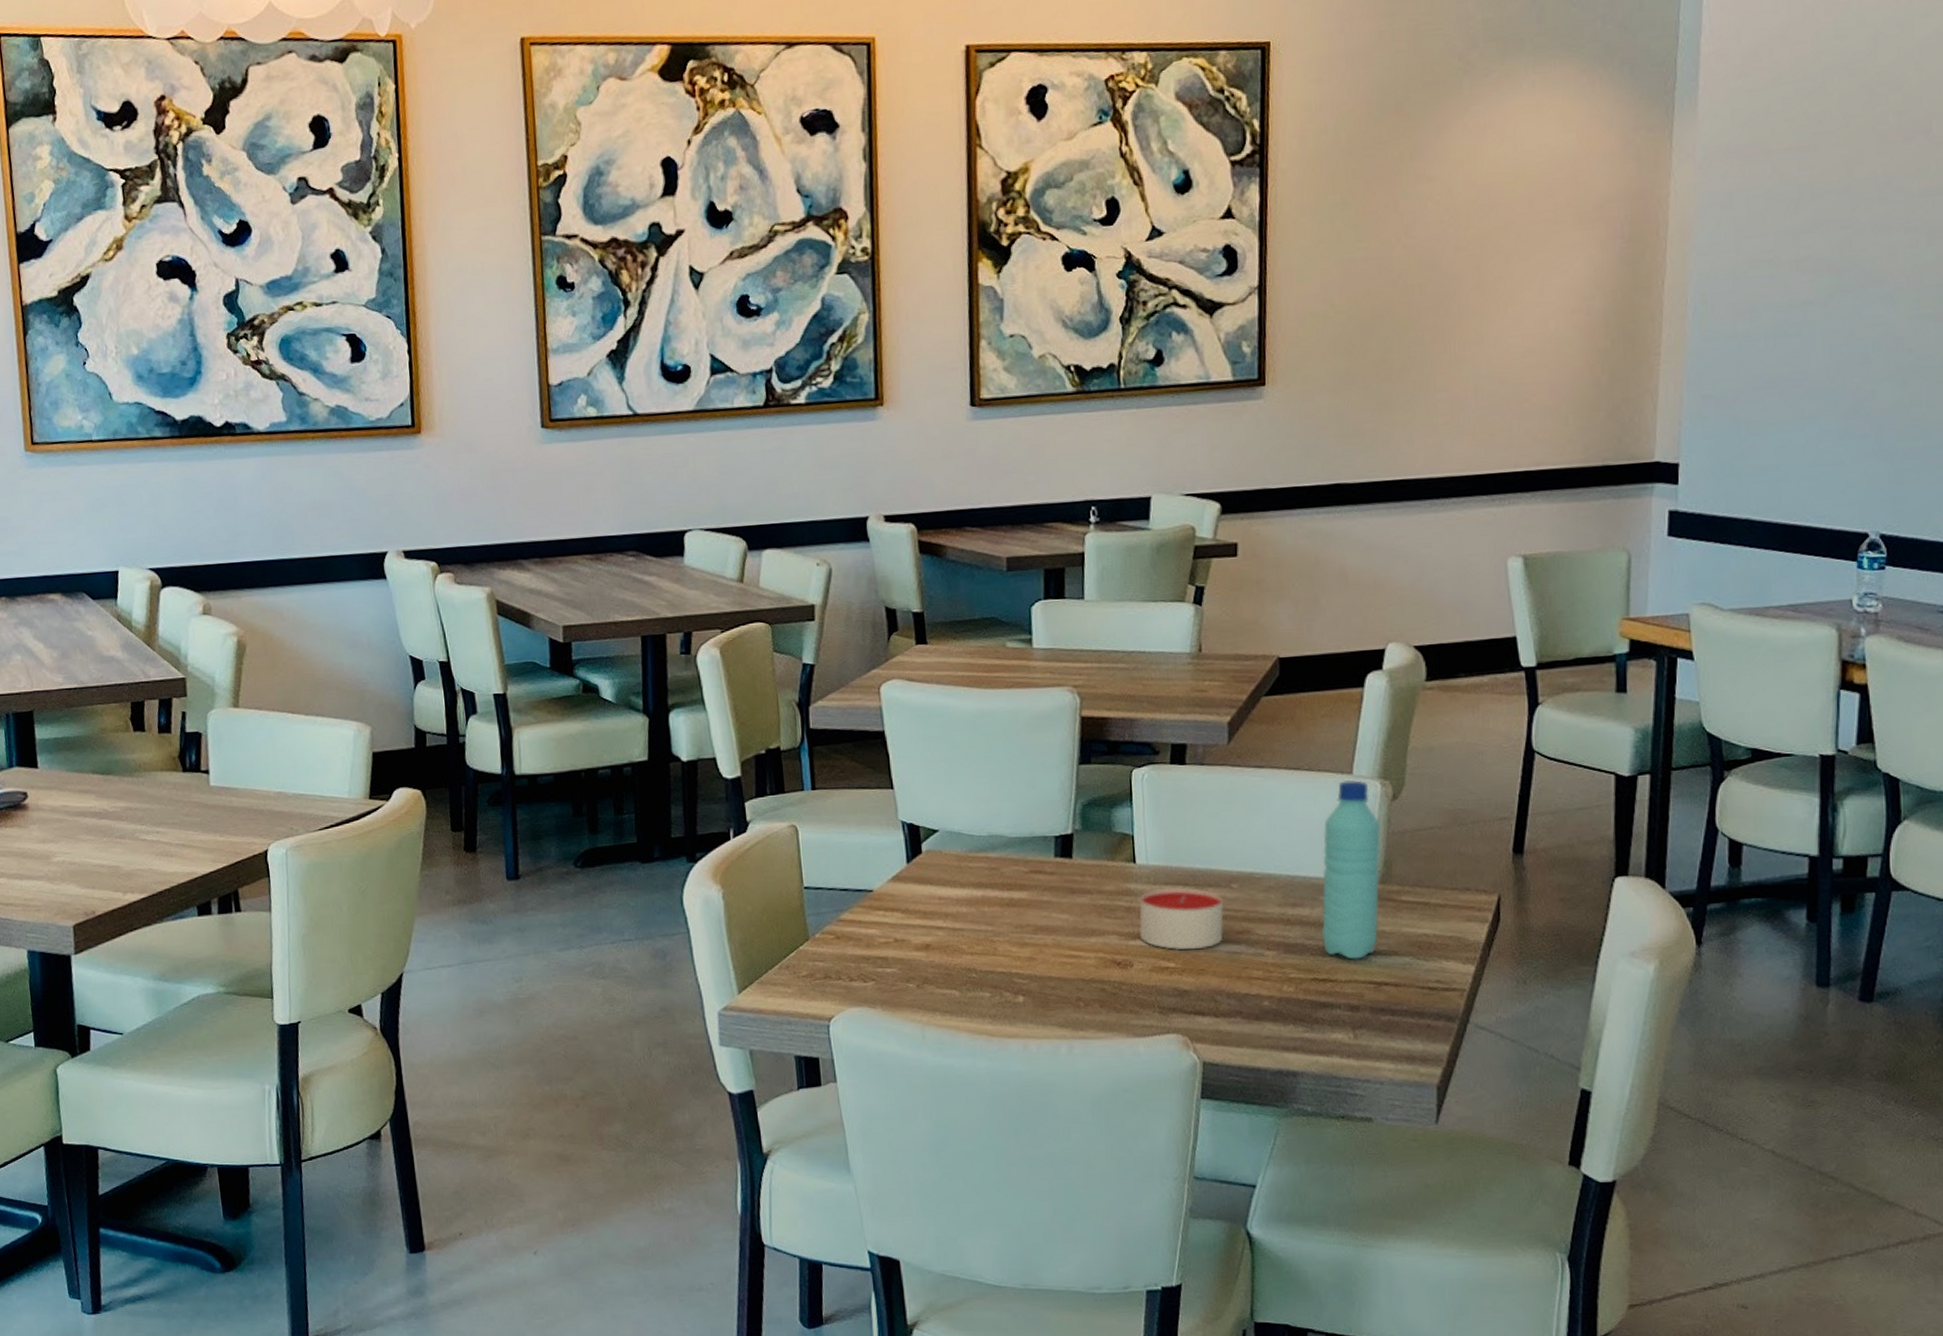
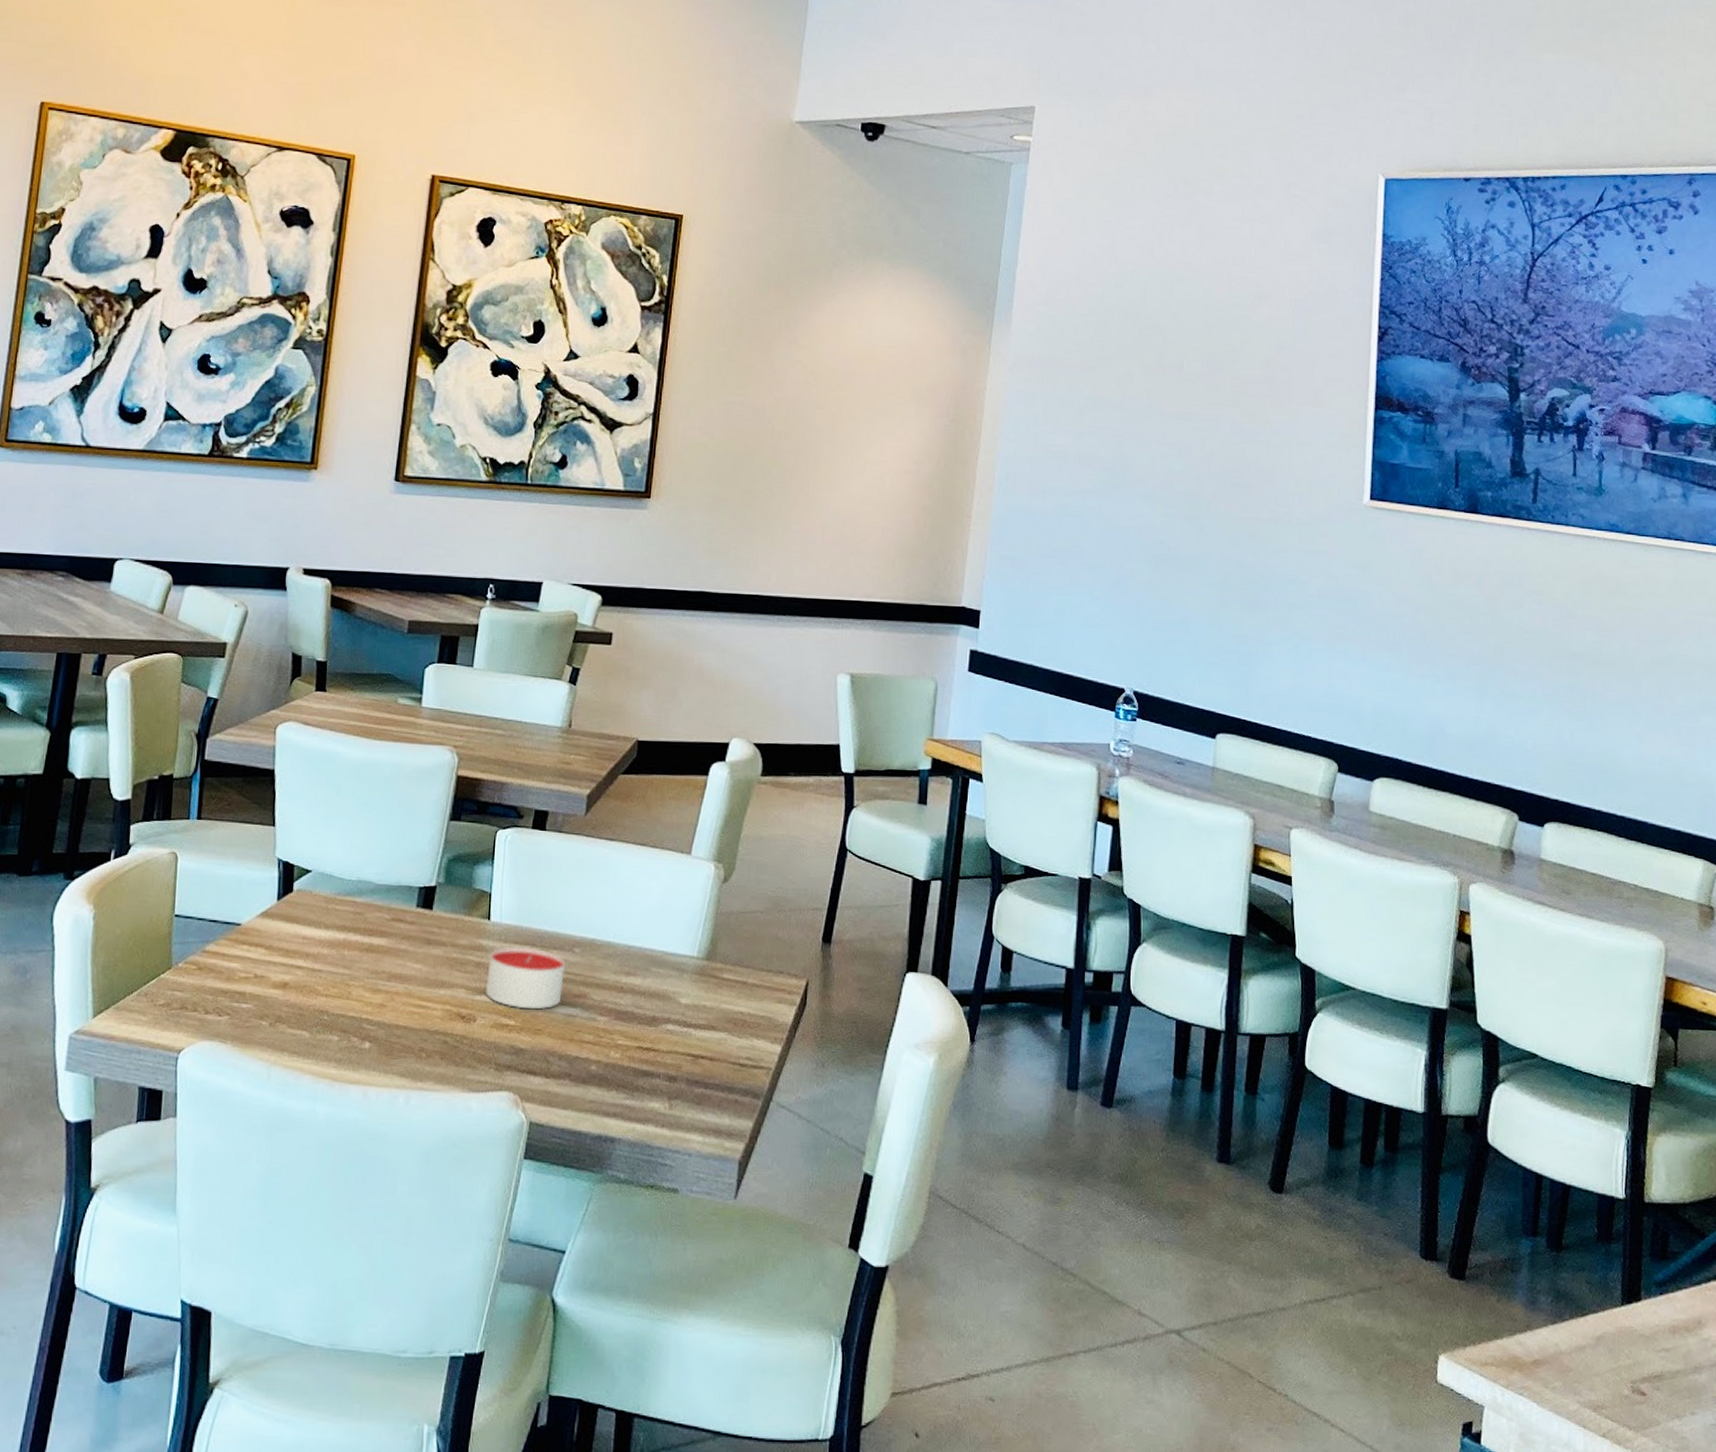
water bottle: present [1321,780,1382,960] -> none [649,860,712,1031]

